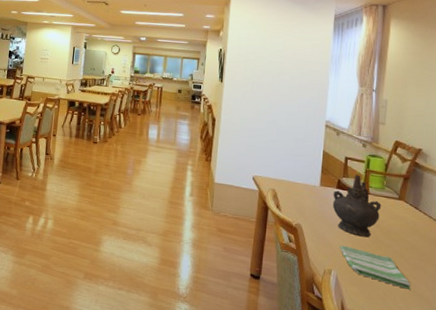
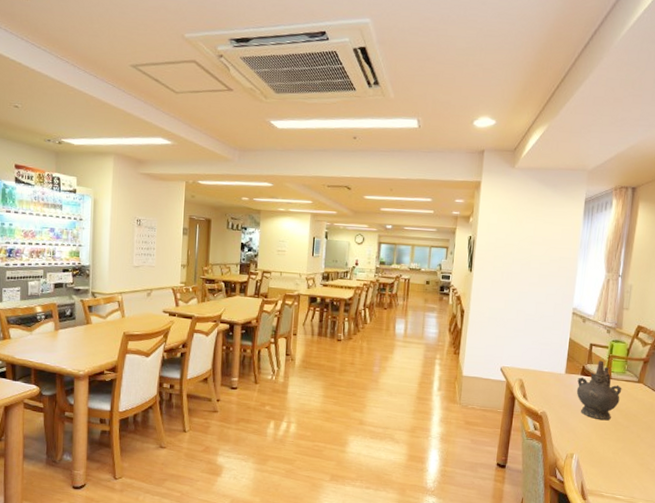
dish towel: present [339,245,411,290] -> none [581,429,645,467]

